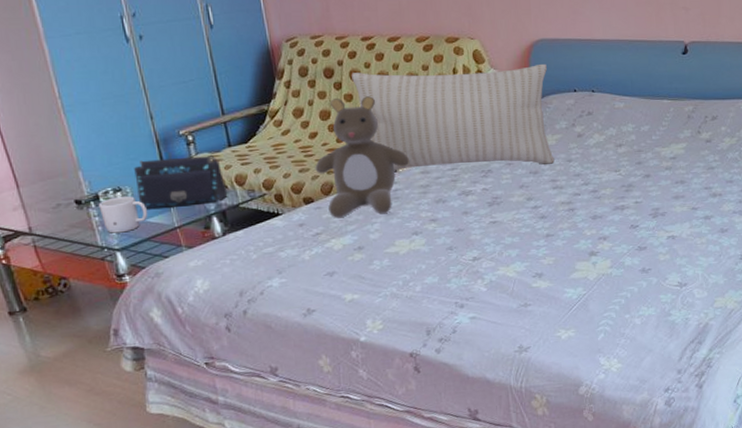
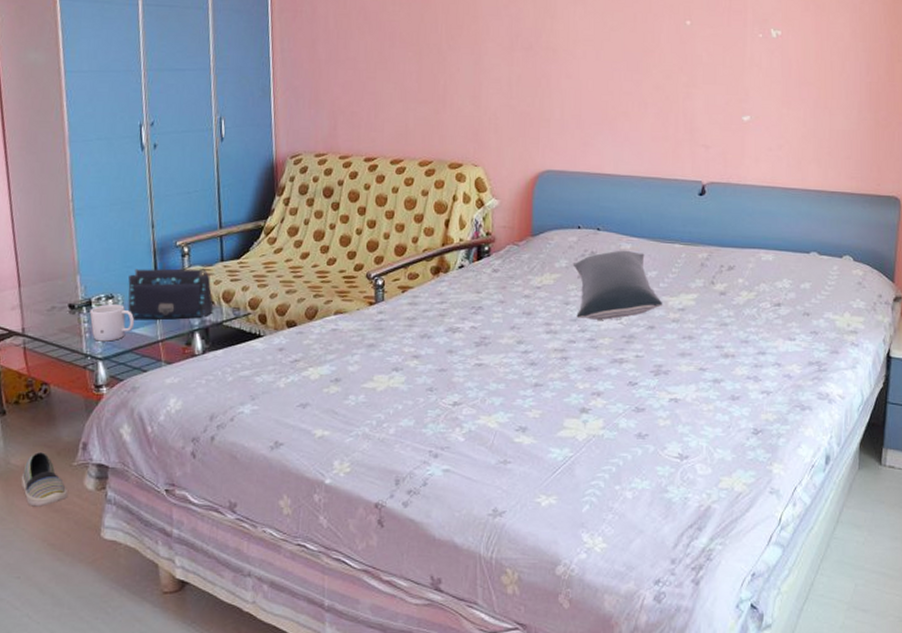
shoe: none [54,342,107,393] -> present [21,452,68,507]
teddy bear: present [315,96,410,219] -> none [302,219,399,346]
pillow: present [351,63,555,171] -> none [350,194,551,305]
pillow: none [573,108,657,174] -> present [574,250,663,320]

